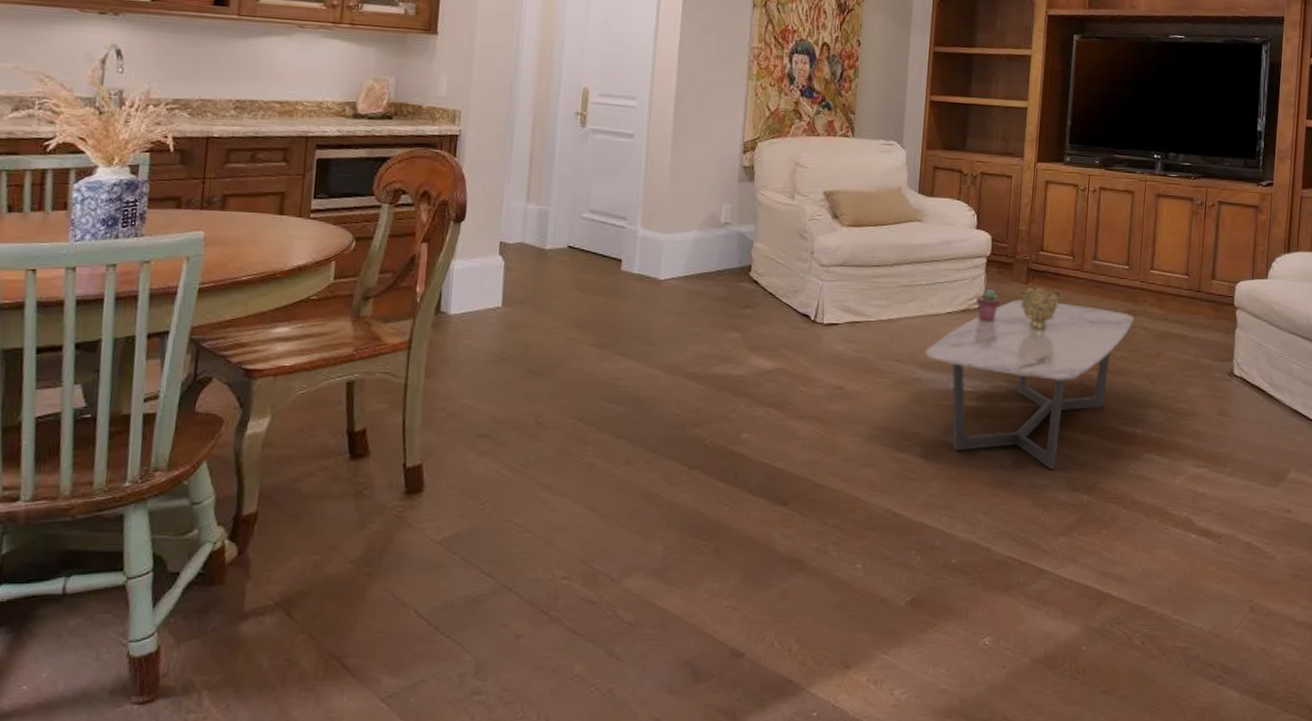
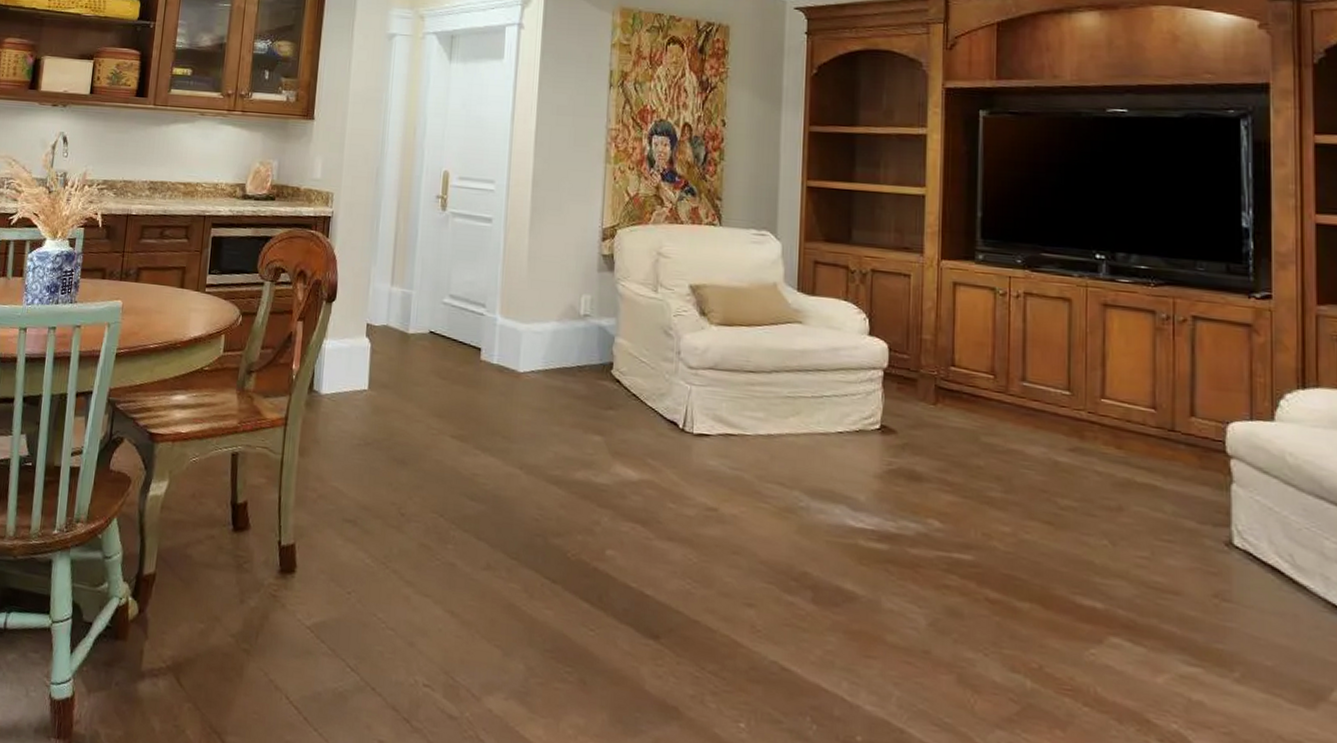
coffee table: present [925,299,1134,469] -> none [813,423,1083,640]
potted succulent: present [976,289,1000,322] -> none [873,408,902,448]
decorative bowl: present [1020,287,1061,329] -> none [928,409,981,463]

